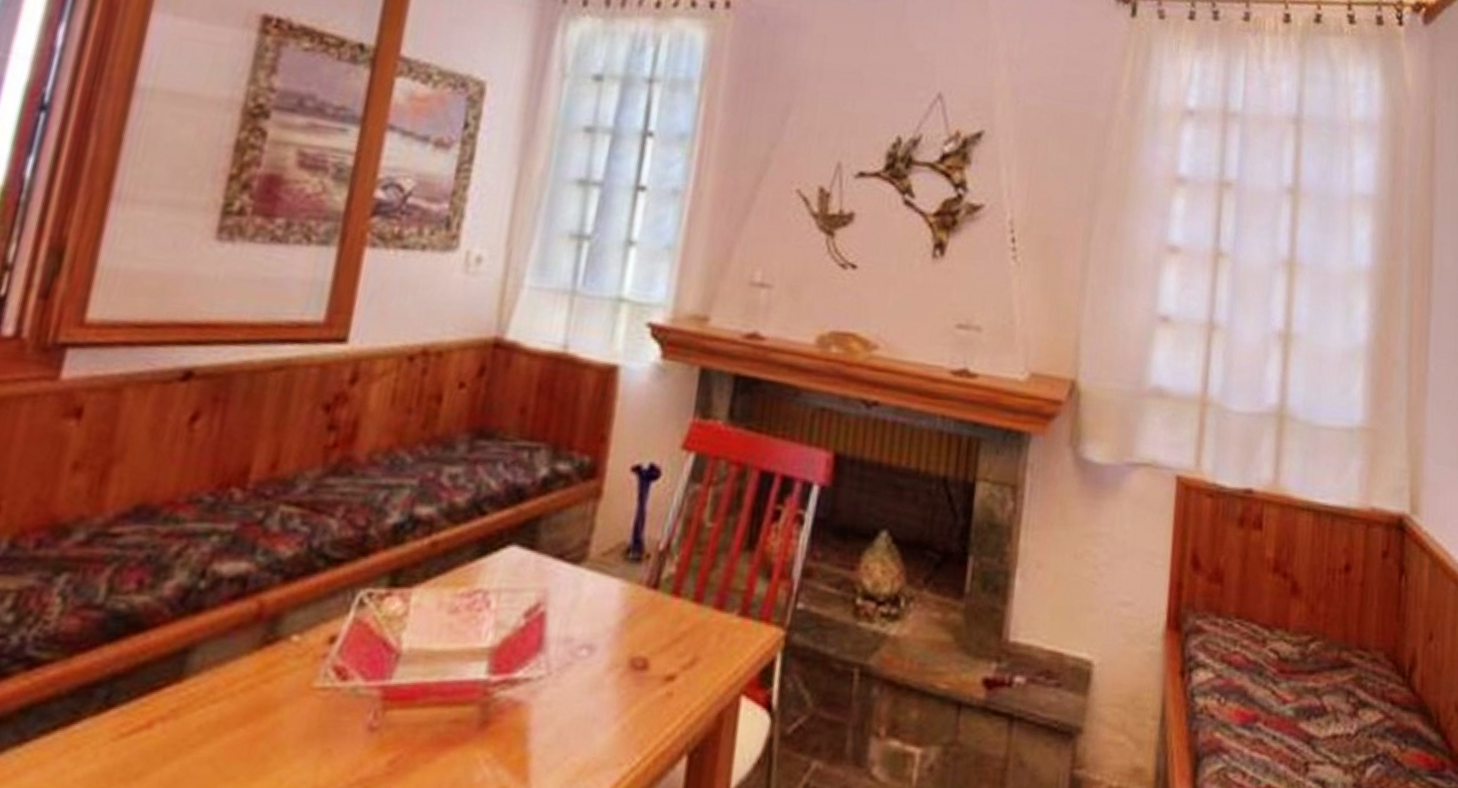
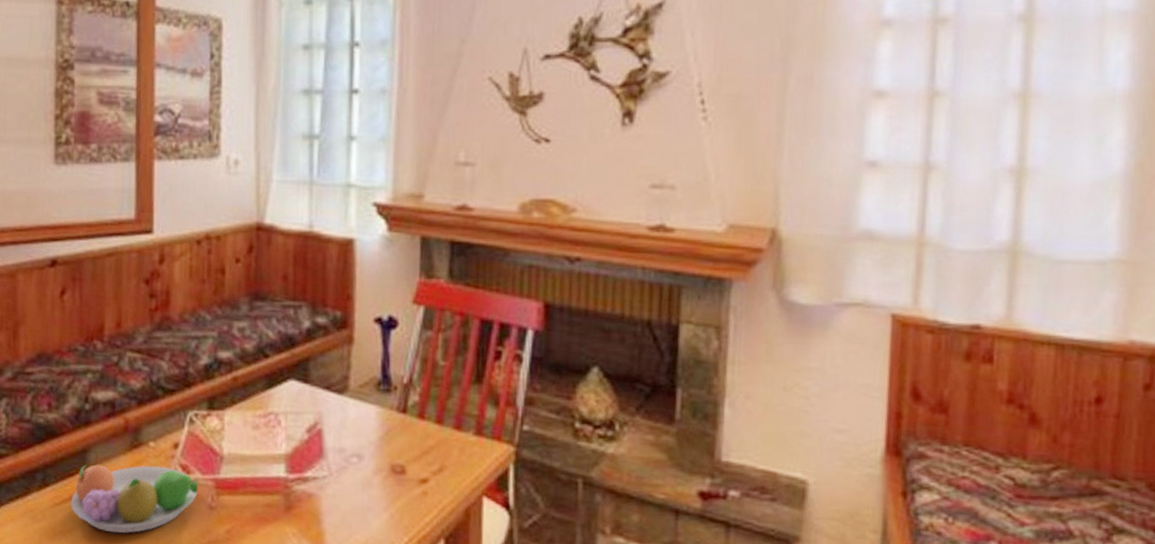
fruit bowl: none [146,670,358,776] -> present [71,464,199,533]

